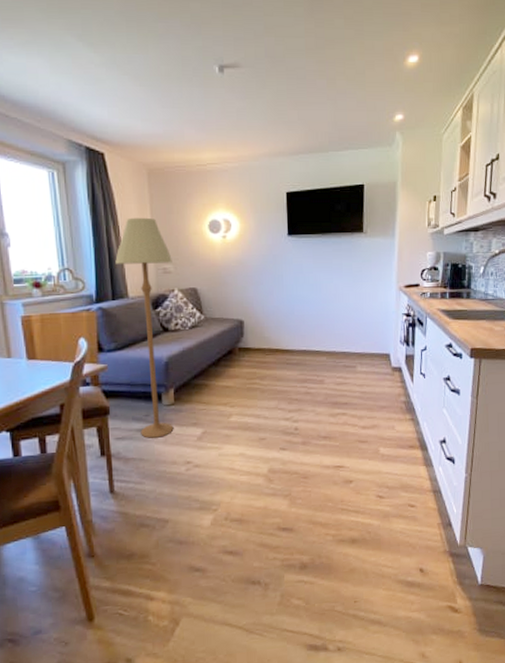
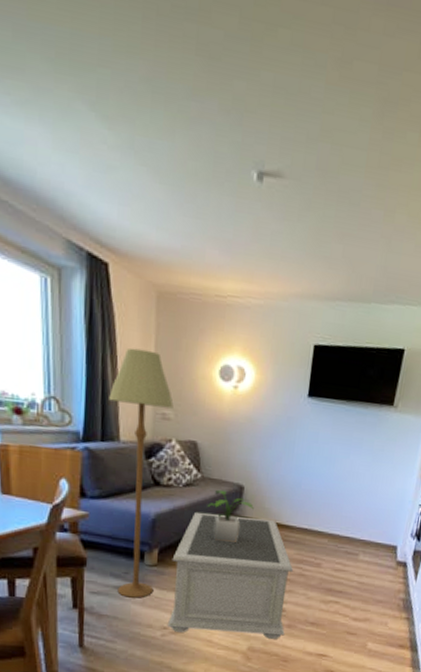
coffee table: none [187,346,301,465] -> present [168,511,294,639]
potted plant: none [214,326,255,374] -> present [208,489,254,542]

